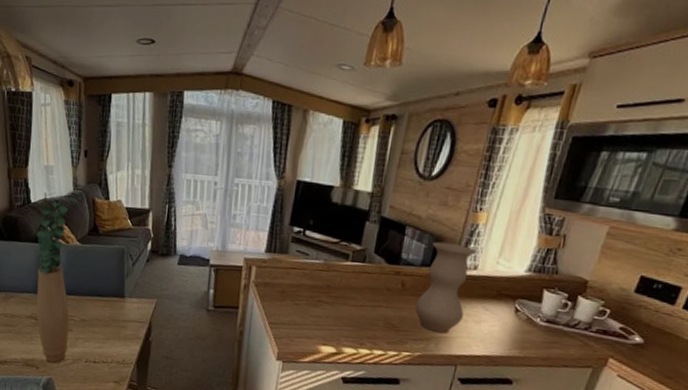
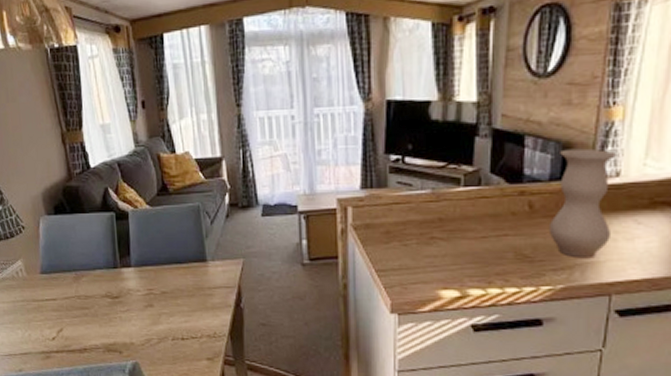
vase: present [36,192,70,363] -> none [98,154,152,346]

